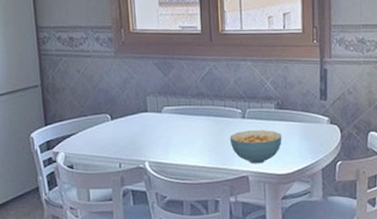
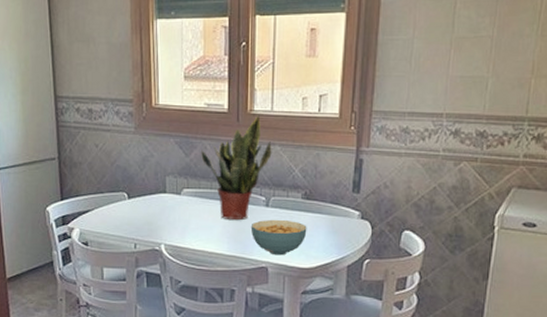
potted plant: none [179,34,244,134] -> present [201,115,272,221]

